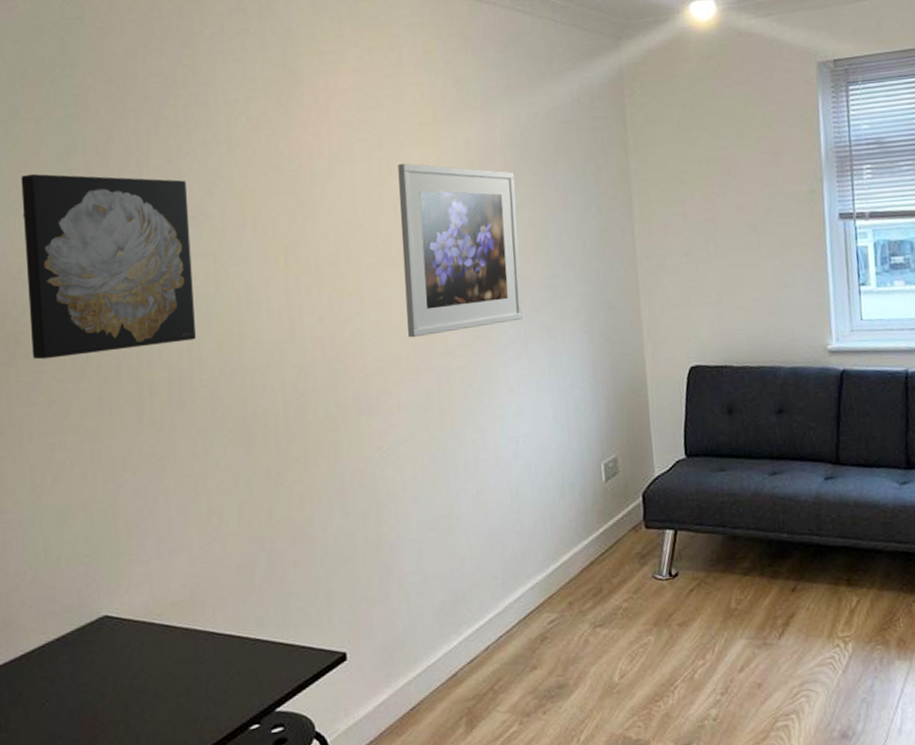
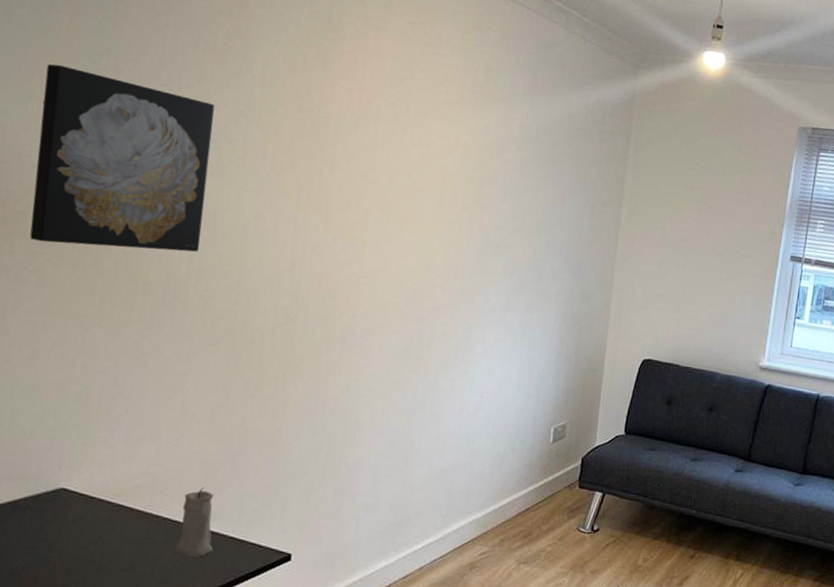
candle: none [226,592,265,671] -> present [175,487,214,557]
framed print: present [398,163,523,338] -> none [401,133,523,292]

